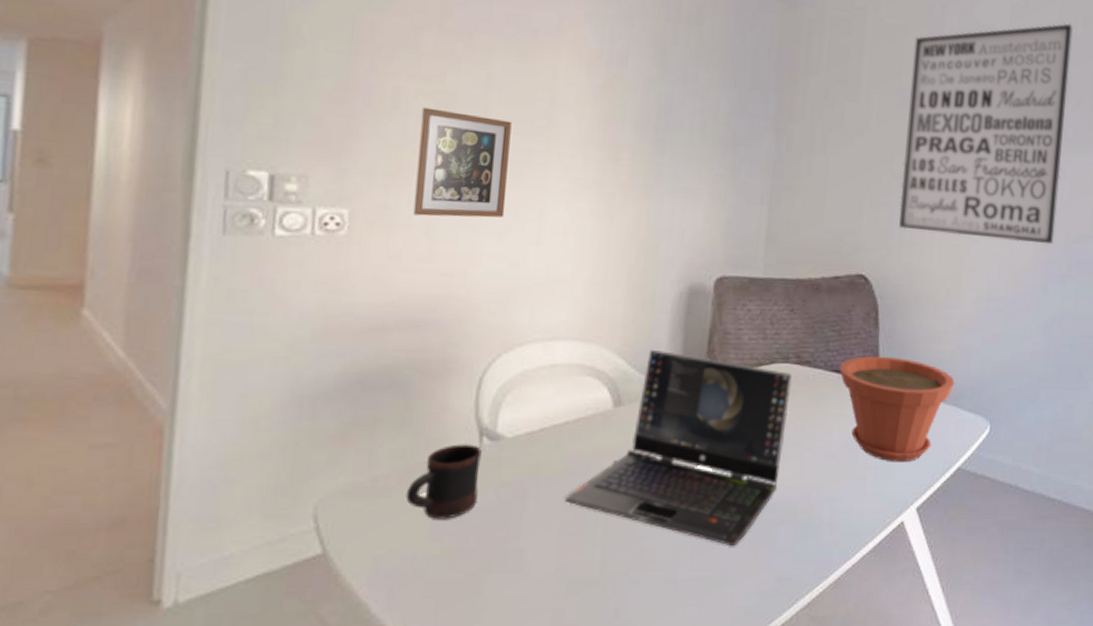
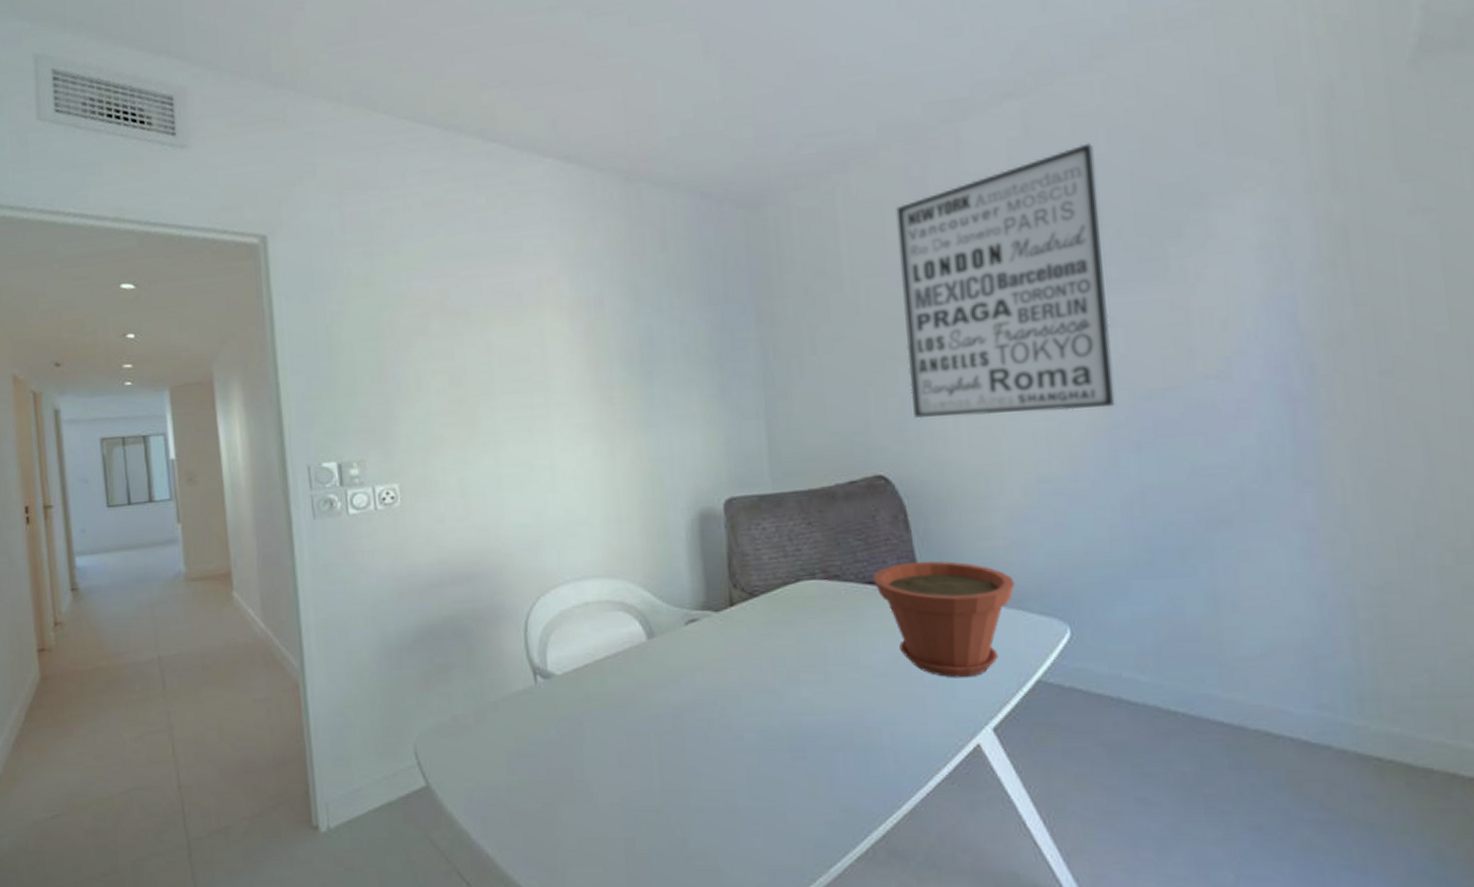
mug: present [405,444,482,519] -> none [482,683,542,754]
picture frame: present [413,107,512,218] -> none [439,381,521,481]
laptop computer: present [565,349,793,547] -> none [618,578,826,775]

